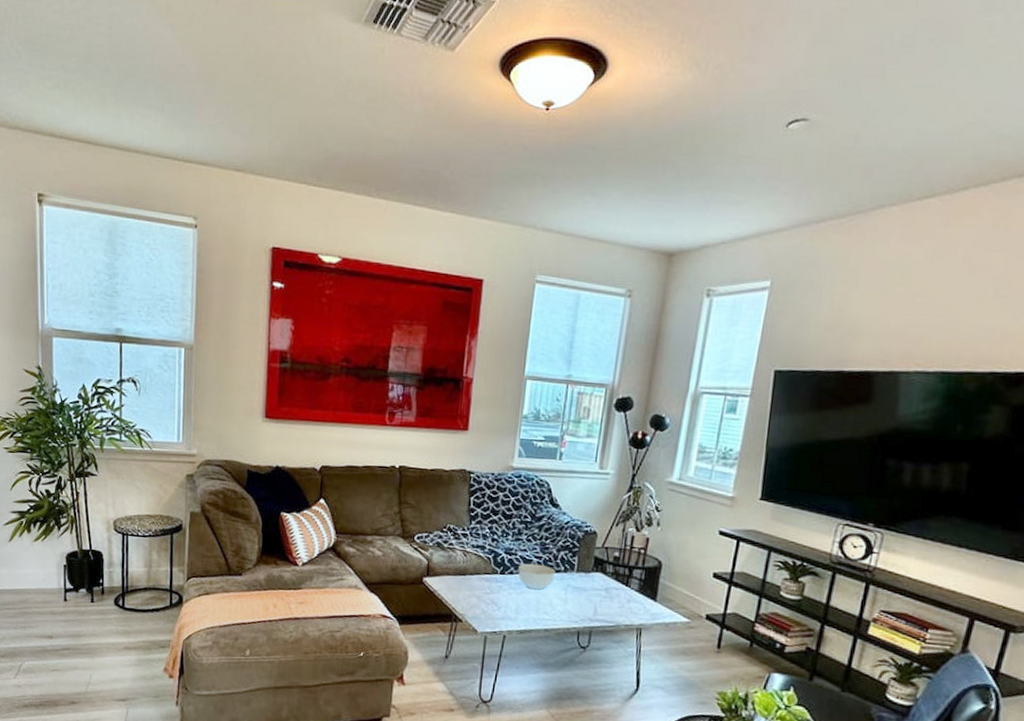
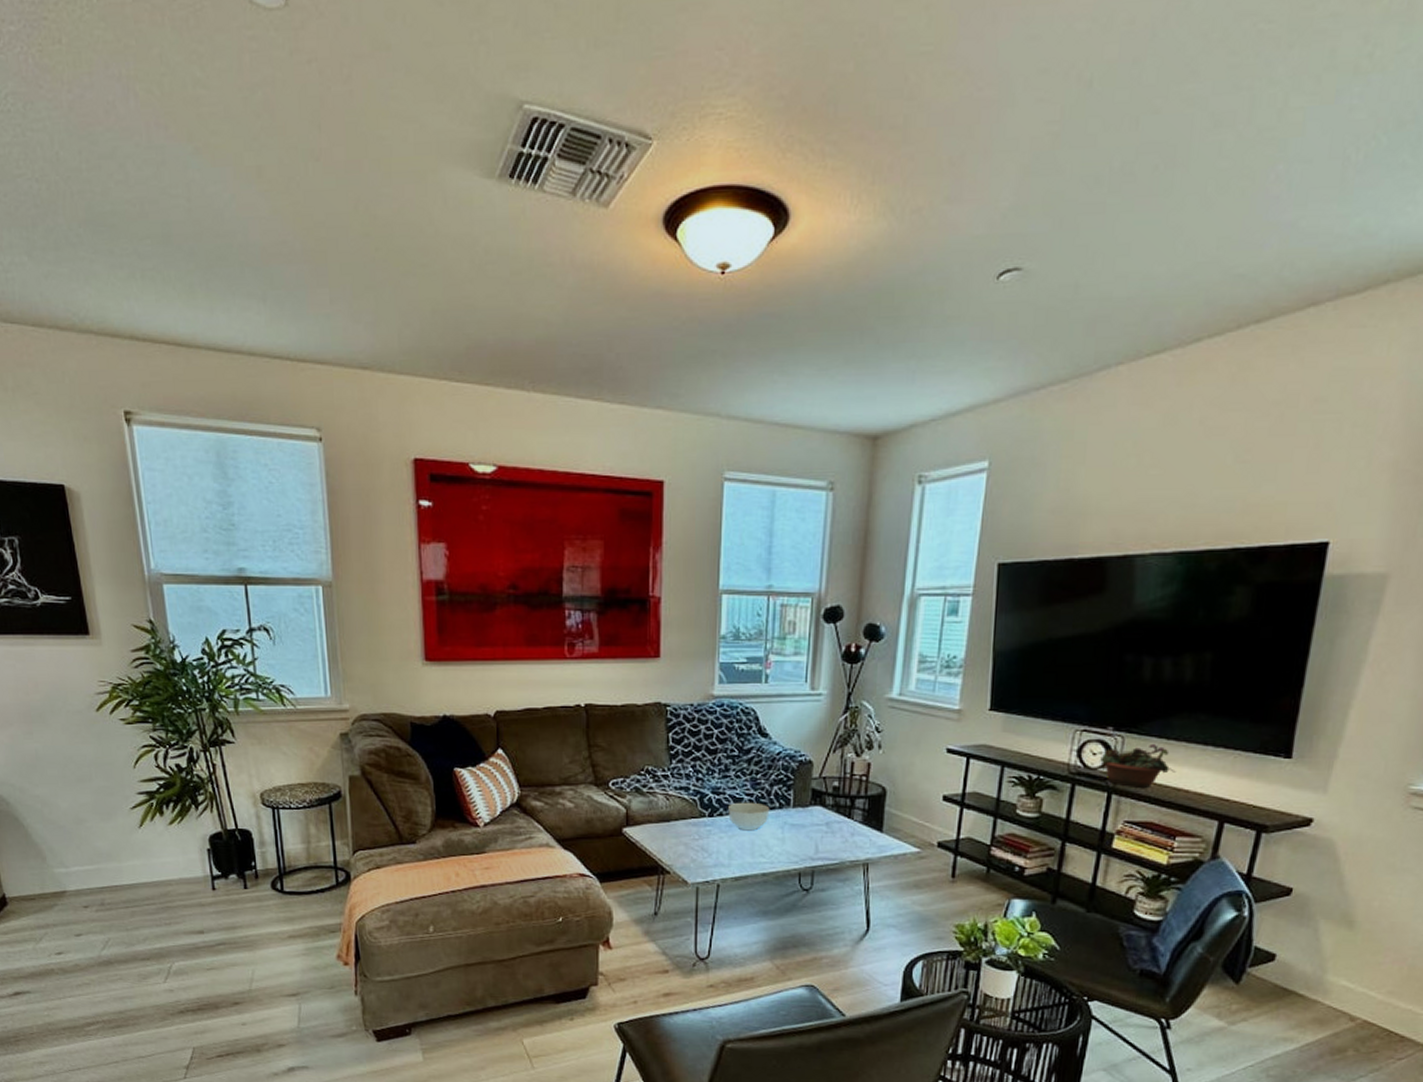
succulent planter: none [860,541,931,582] -> present [1100,743,1176,788]

